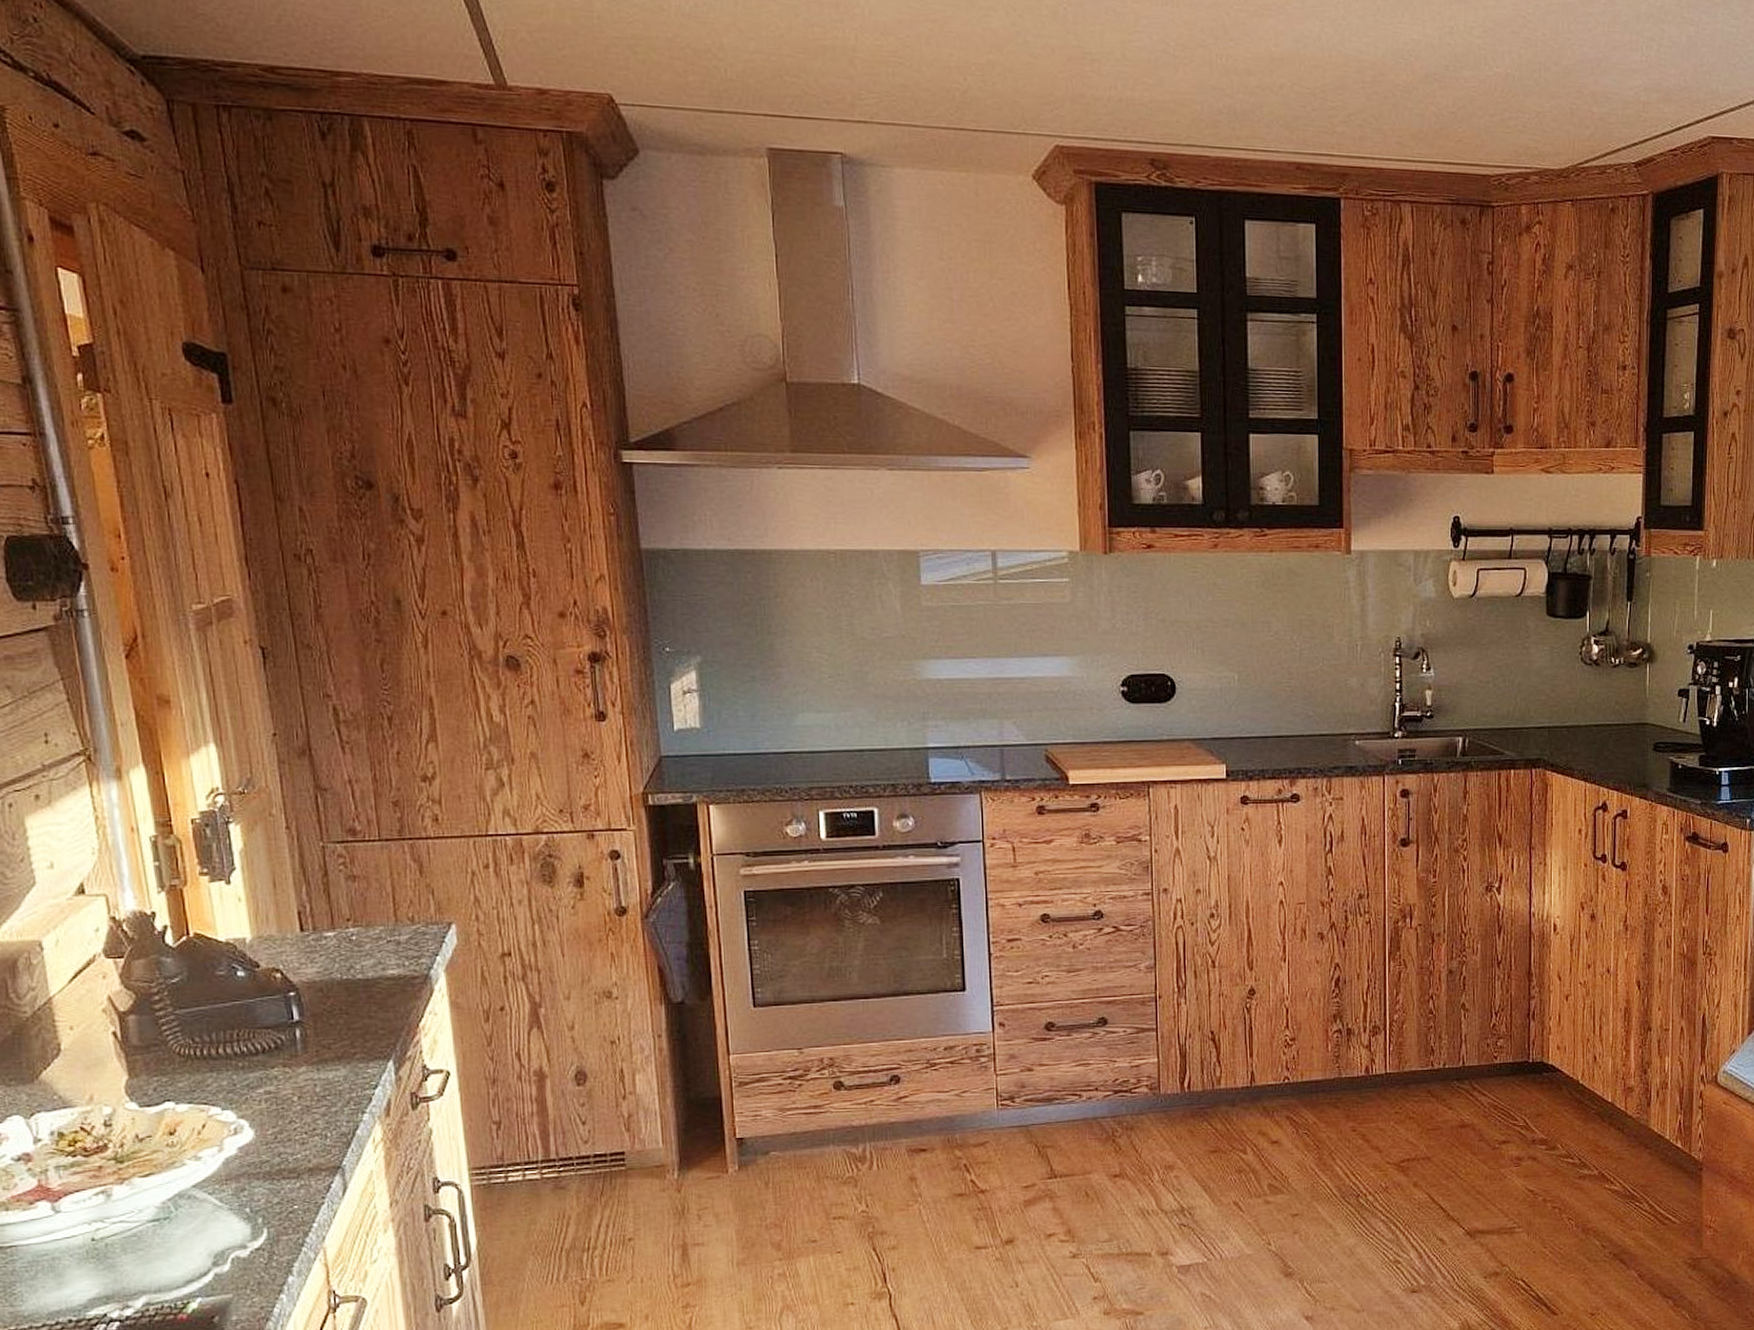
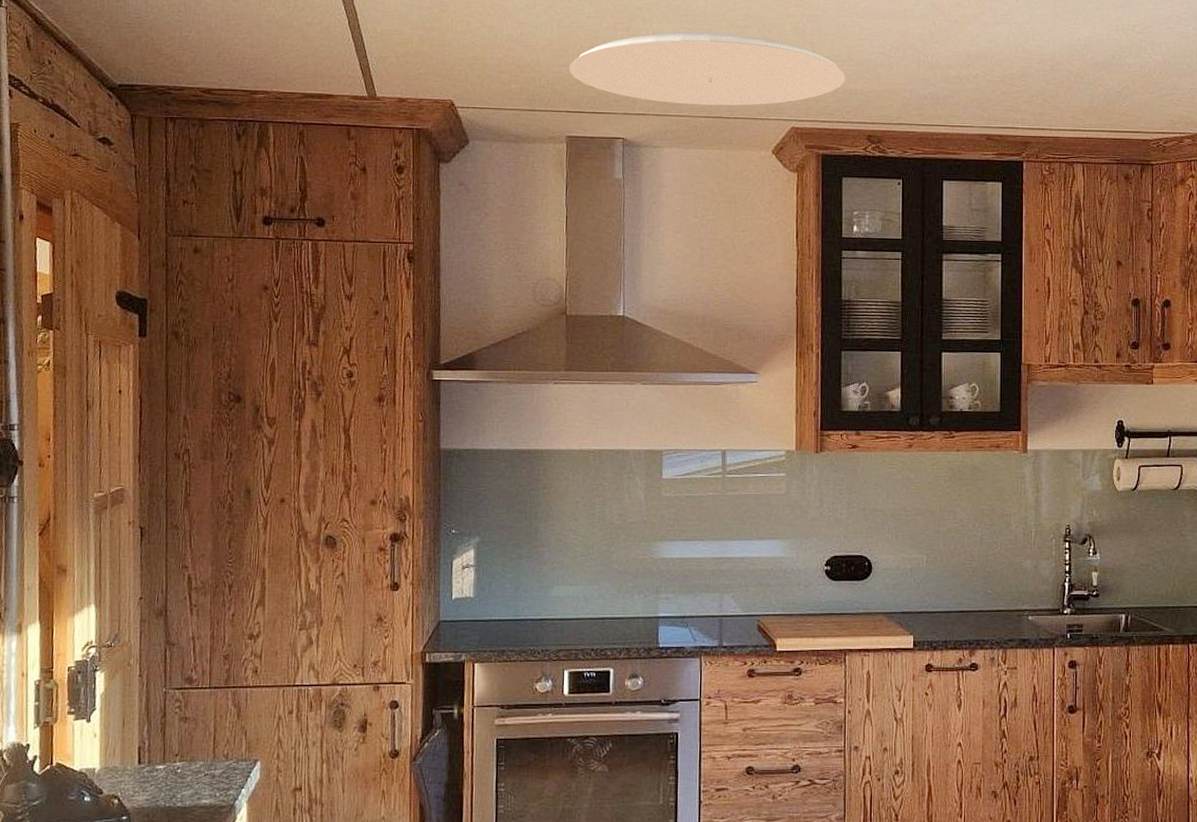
ceiling lamp: none [762,12,1120,115] -> present [568,32,845,106]

